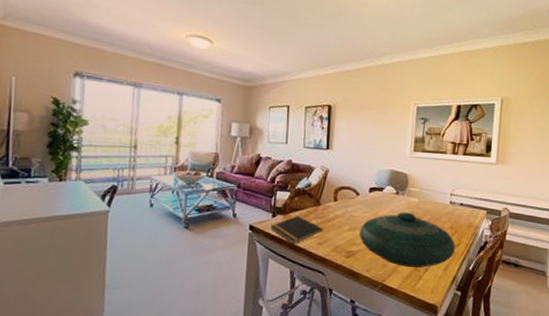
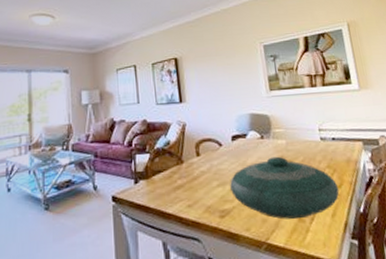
notepad: present [270,216,324,244] -> none [134,178,191,211]

